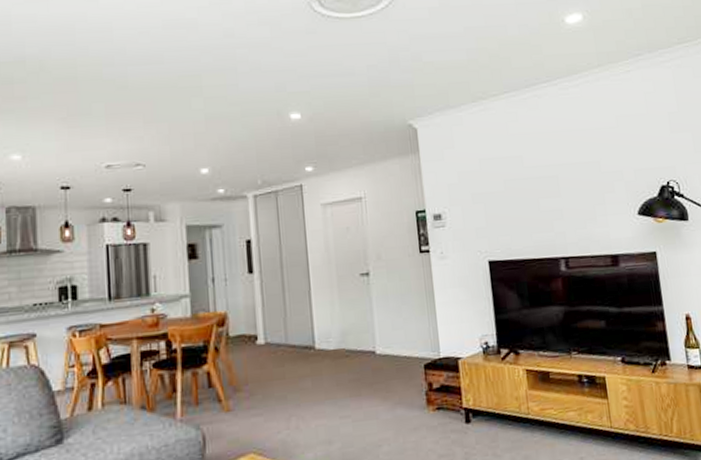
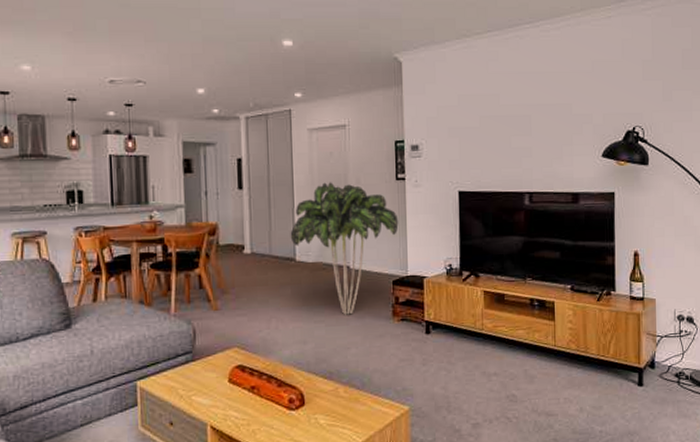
indoor plant: none [307,259,426,408] -> present [290,182,399,315]

